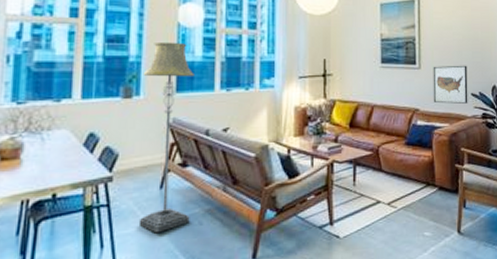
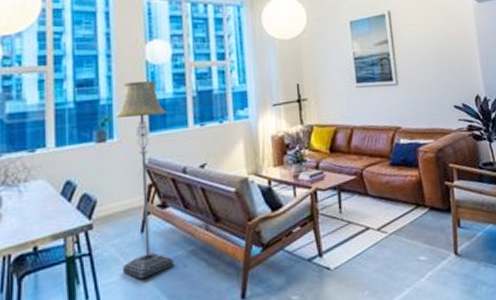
wall art: present [433,65,468,104] -> none [411,76,452,119]

